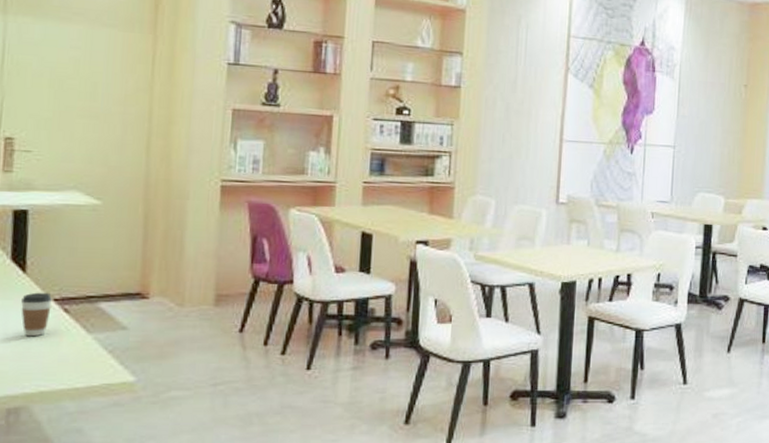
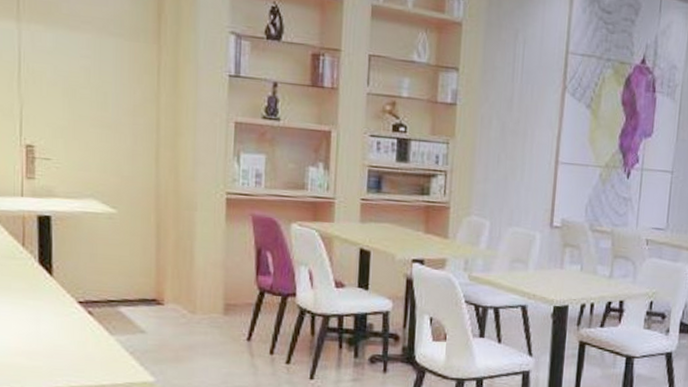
coffee cup: present [21,292,52,337] -> none [50,294,77,336]

